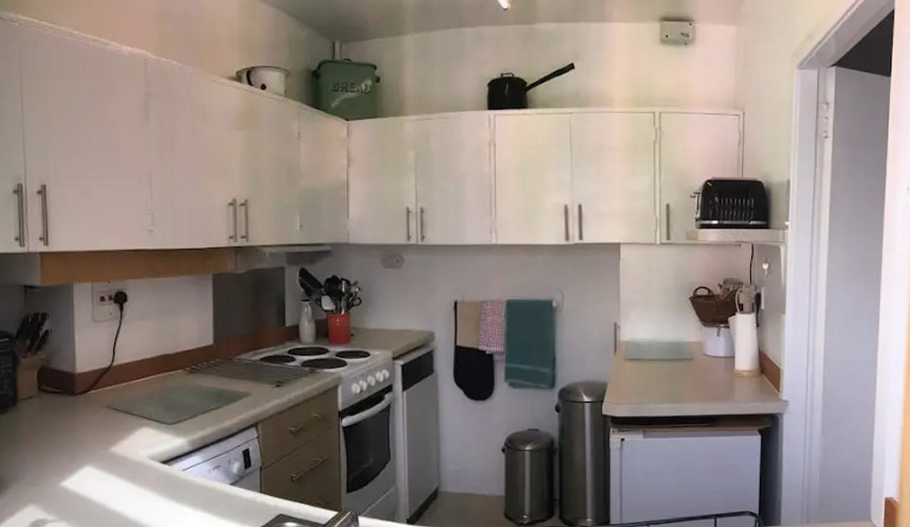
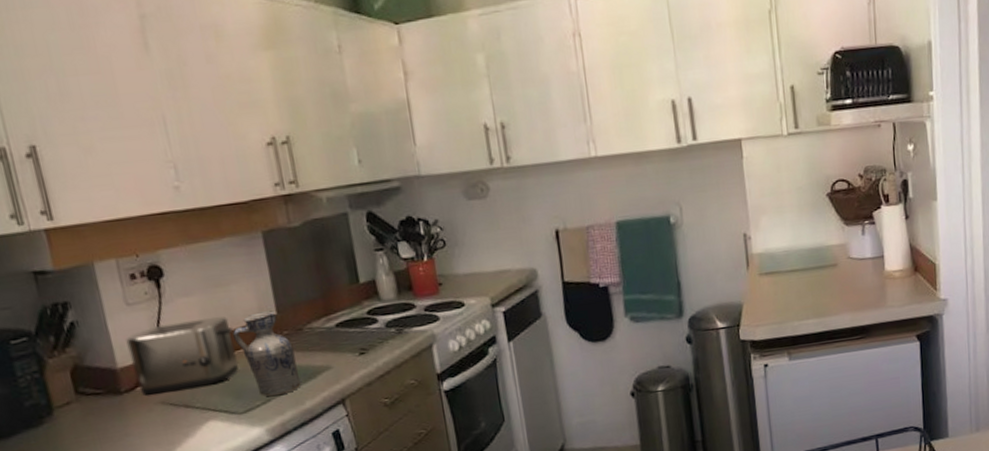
toaster: none [87,340,175,399] -> present [126,316,239,395]
ceramic jug: none [175,340,224,413] -> present [233,310,301,397]

